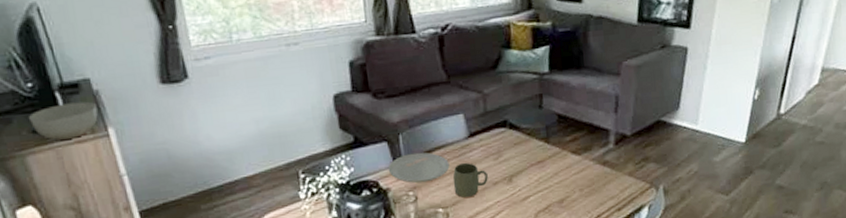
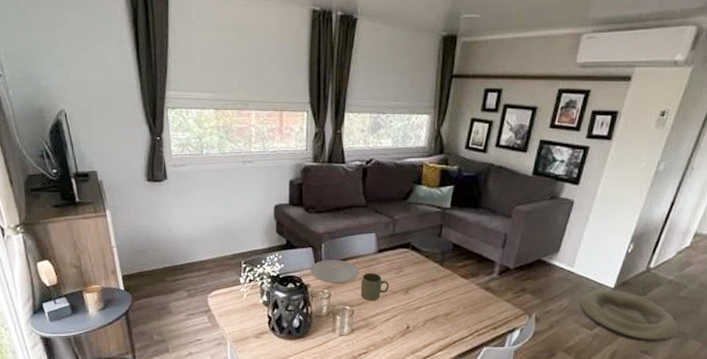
bowl: present [28,101,98,141] -> none [51,188,100,216]
dog bed: none [710,144,819,201] -> present [579,289,677,342]

